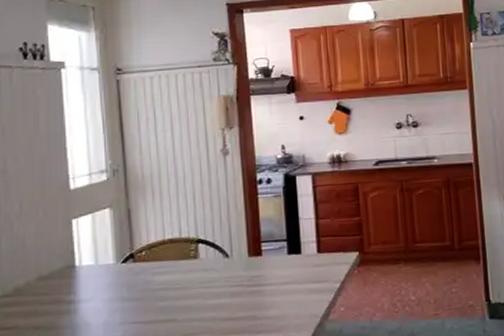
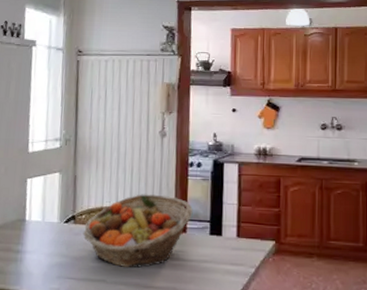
fruit basket: none [144,218,267,303] -> present [83,194,193,268]

